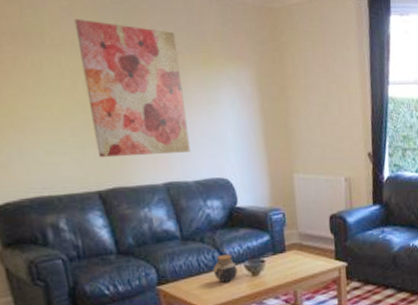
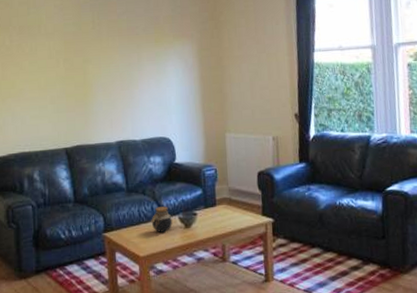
wall art: present [74,19,190,158] -> none [63,13,140,121]

